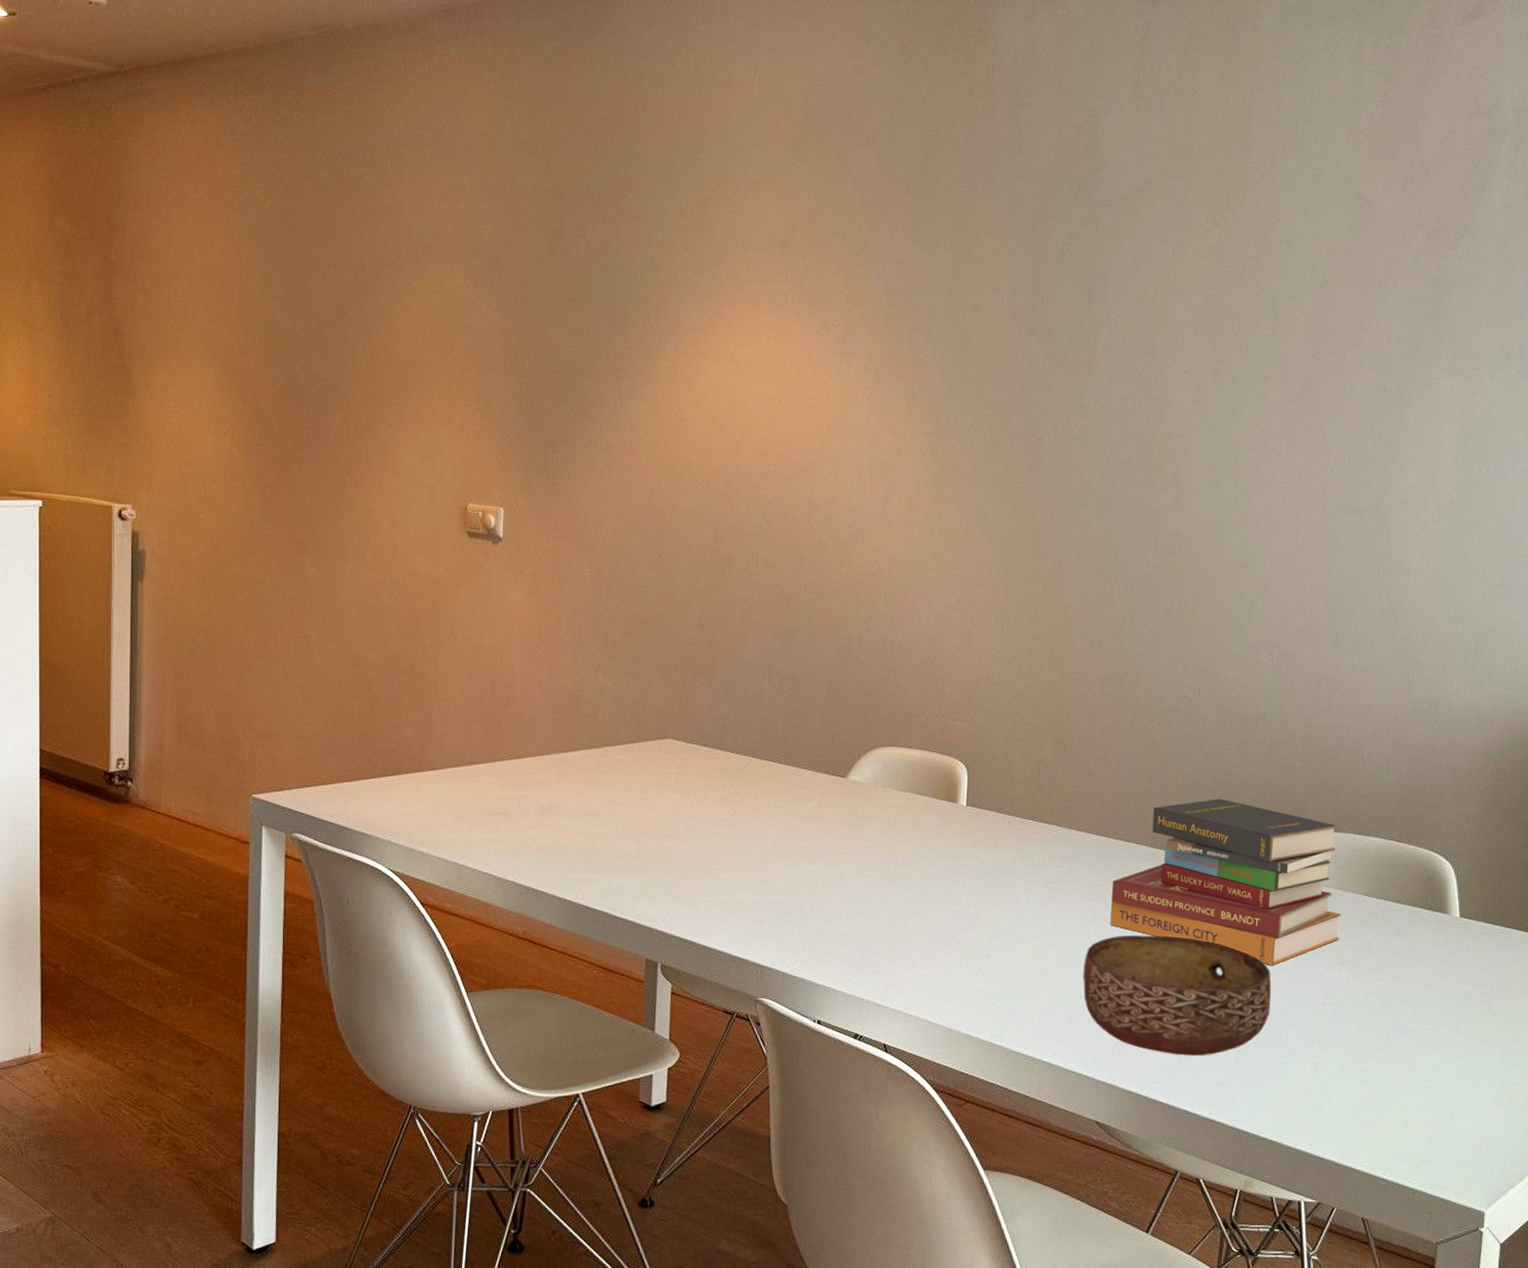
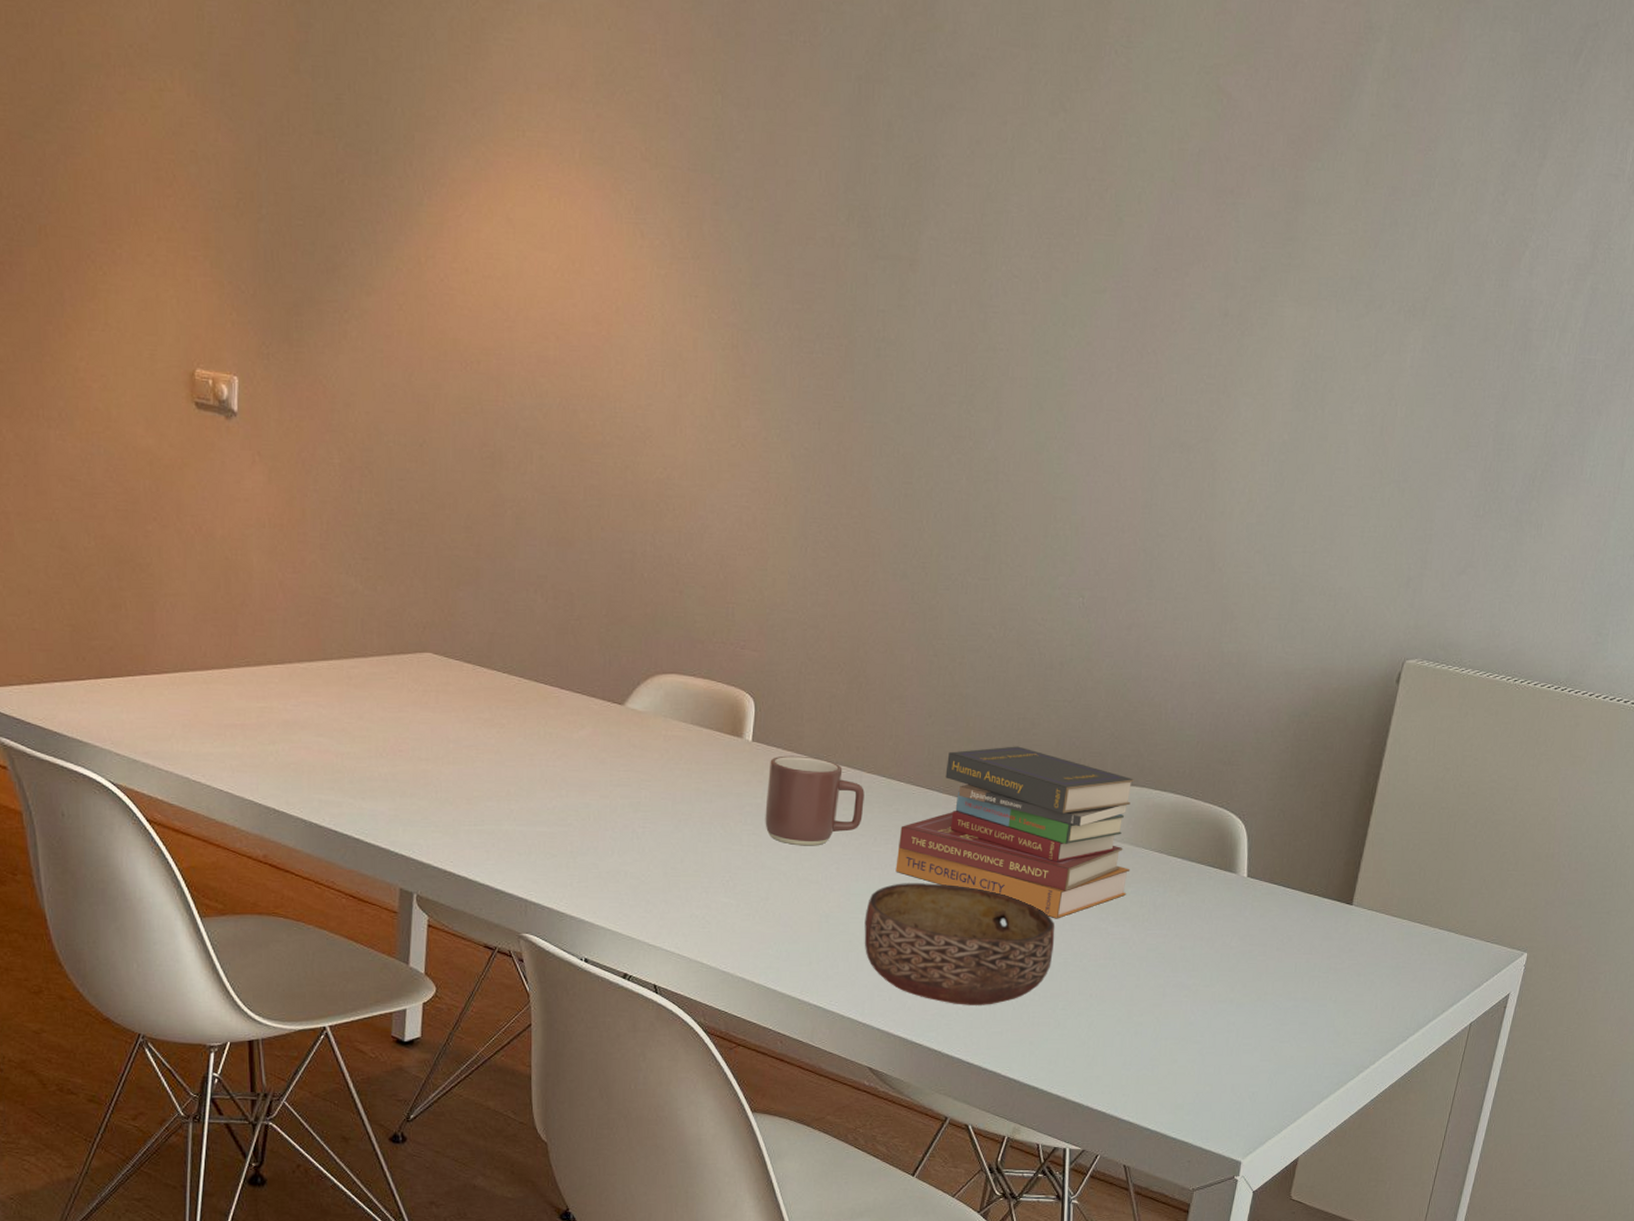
mug: none [982,817,1076,904] -> present [765,755,865,846]

